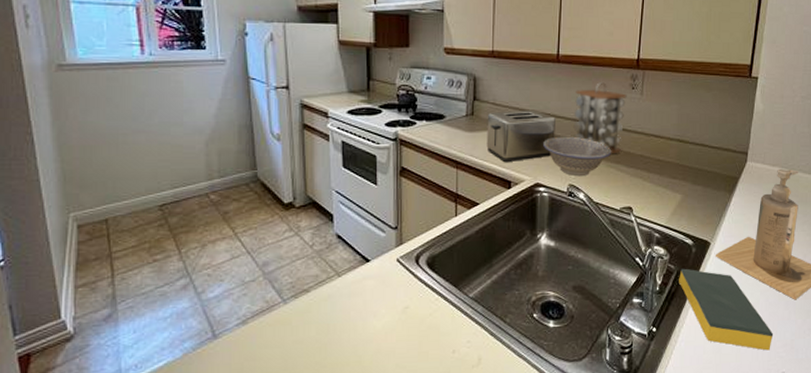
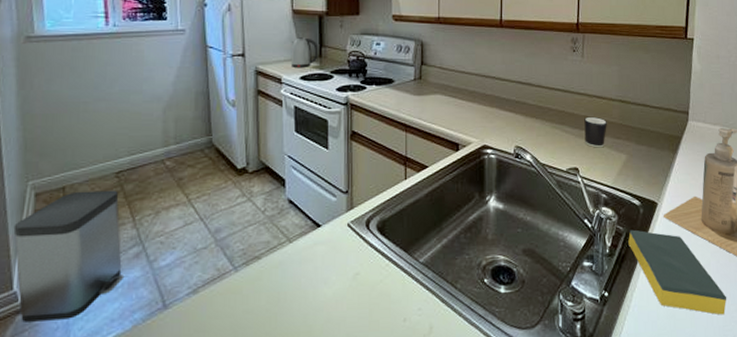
pedal bin: none [57,223,171,350] -> present [13,190,123,322]
kettle: none [337,70,366,101] -> present [290,37,319,67]
toaster: present [486,109,555,163] -> none [434,73,501,126]
bowl: present [542,136,612,176] -> none [488,98,556,137]
spice rack: present [573,82,627,154] -> none [518,46,568,116]
mug: none [640,155,664,188] -> present [584,116,607,148]

